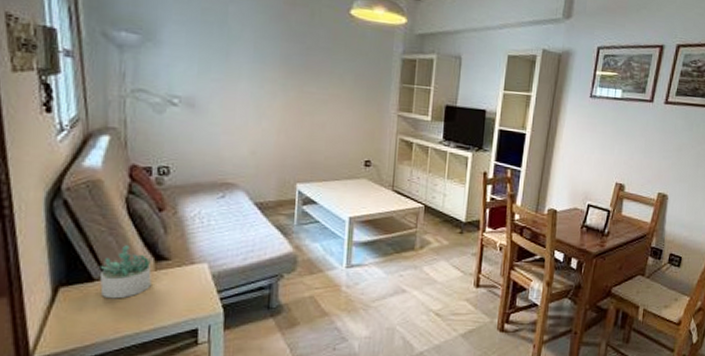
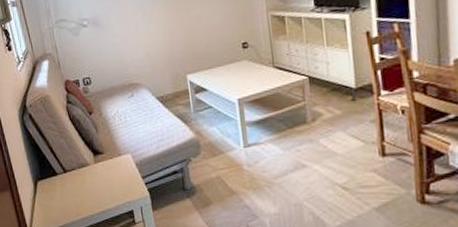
succulent plant: present [99,245,152,299] -> none [59,145,94,189]

